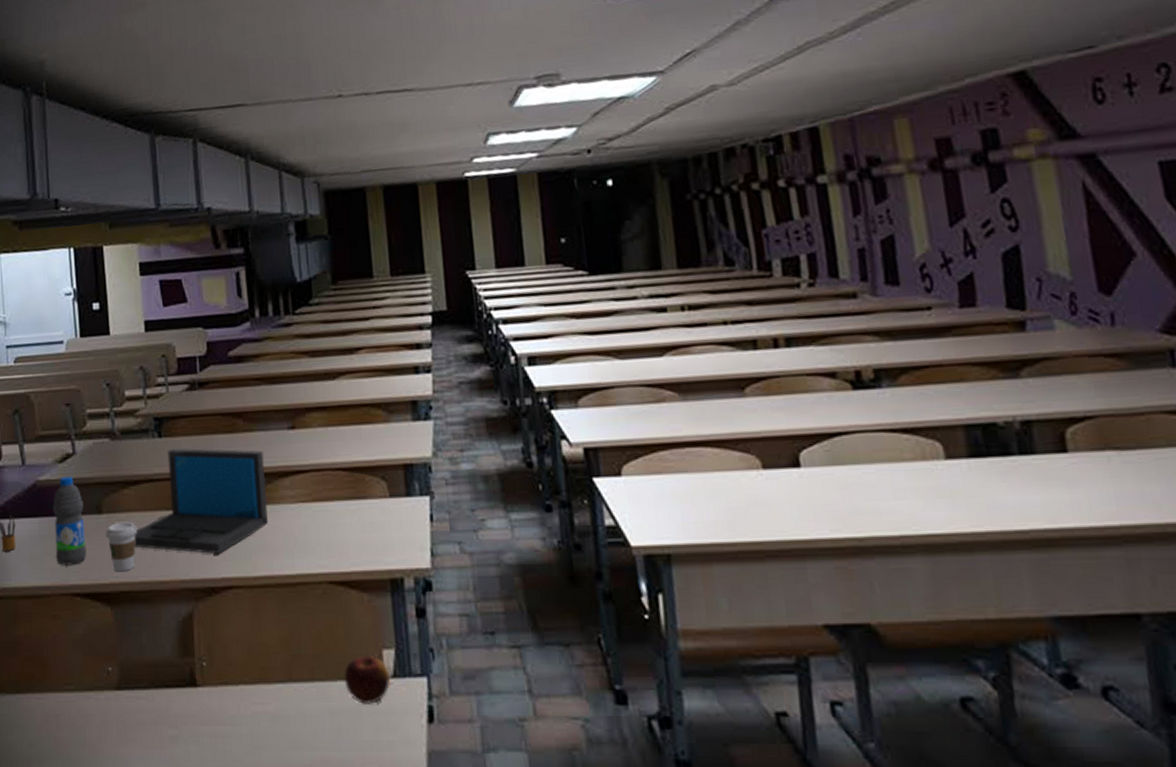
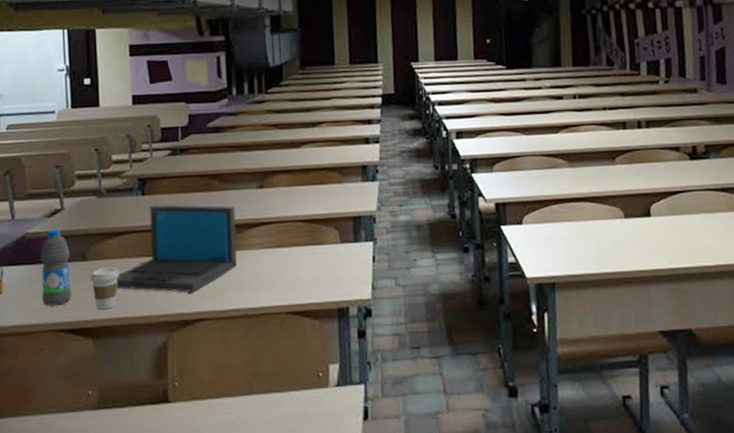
apple: present [344,655,390,704] -> none [296,370,334,409]

